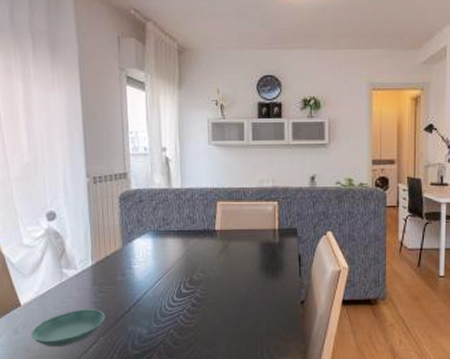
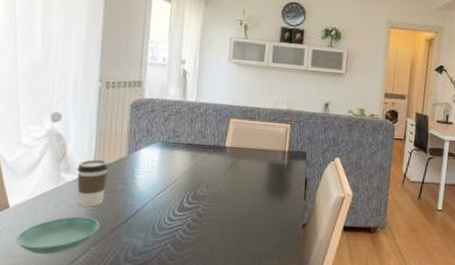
coffee cup: none [76,253,107,299] -> present [76,159,109,207]

